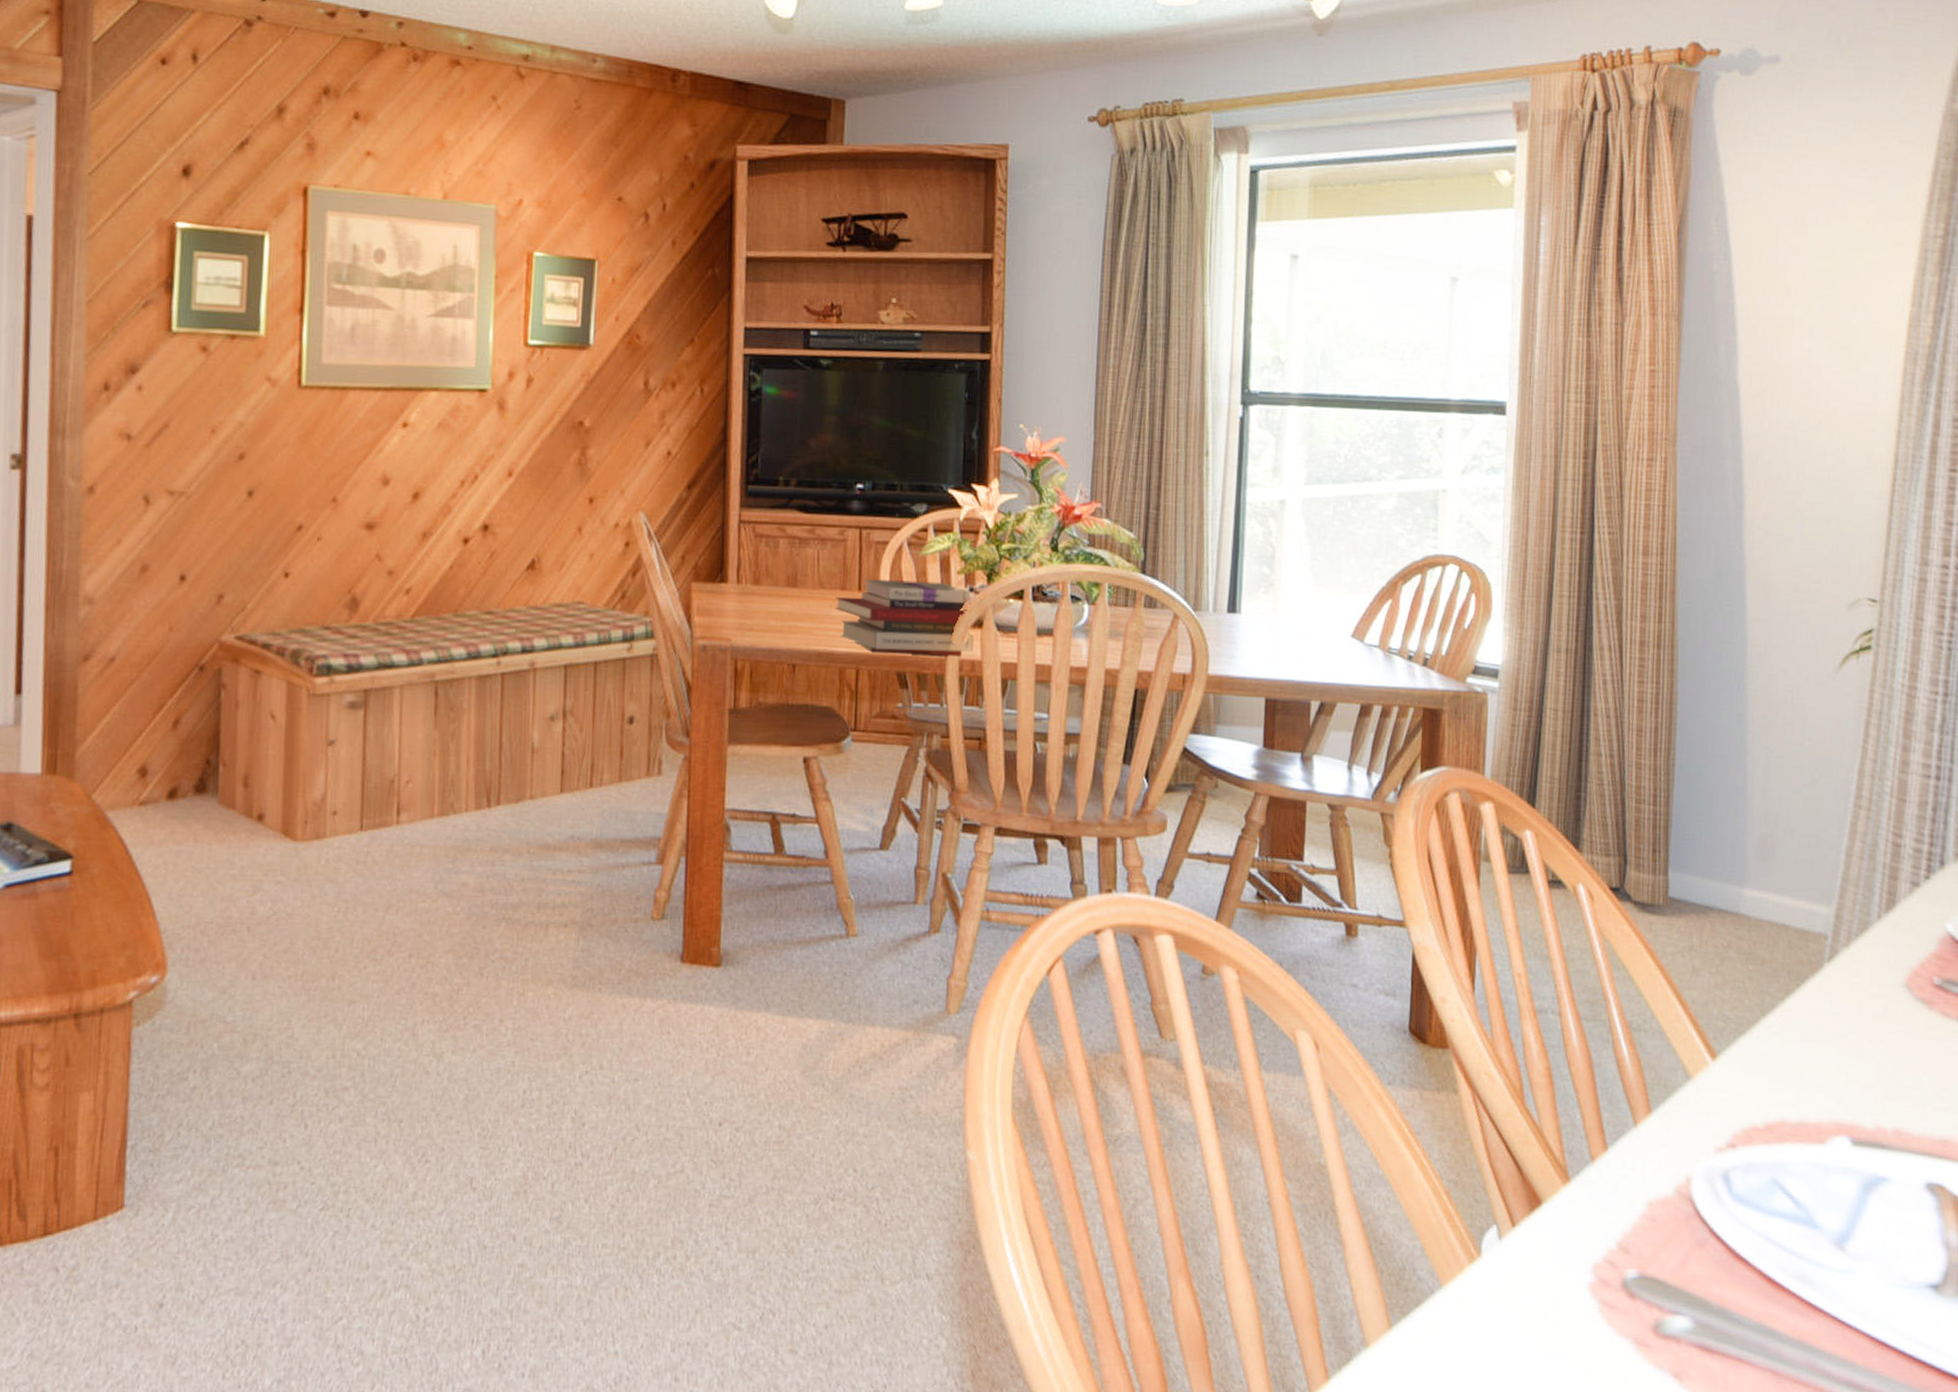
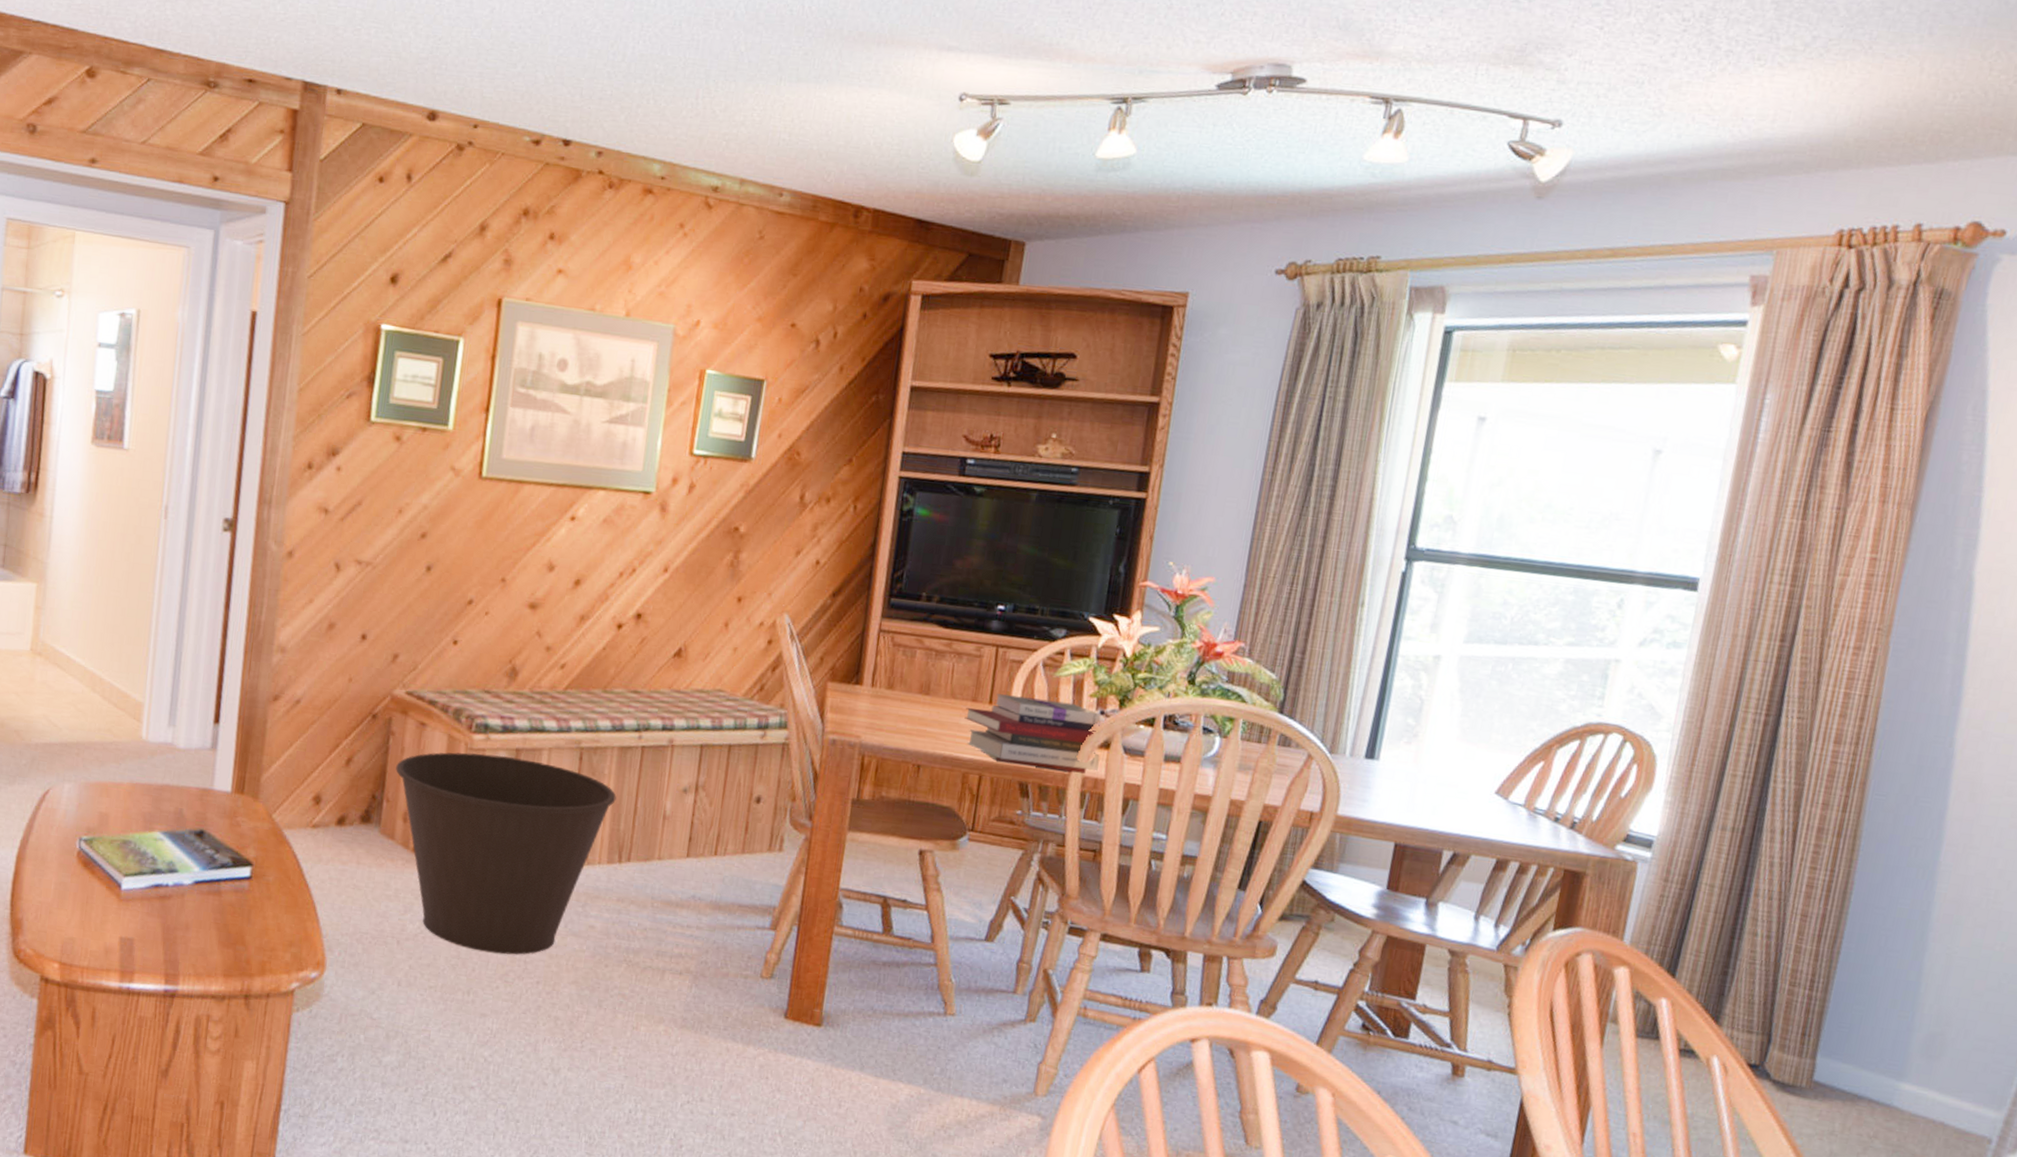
basket: none [230,698,479,928] -> present [396,752,617,955]

